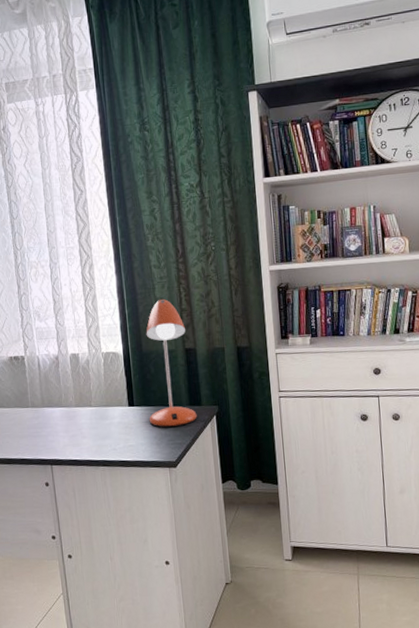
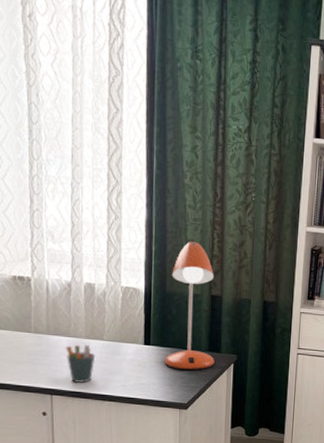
pen holder: none [59,413,87,452] -> present [66,344,96,384]

